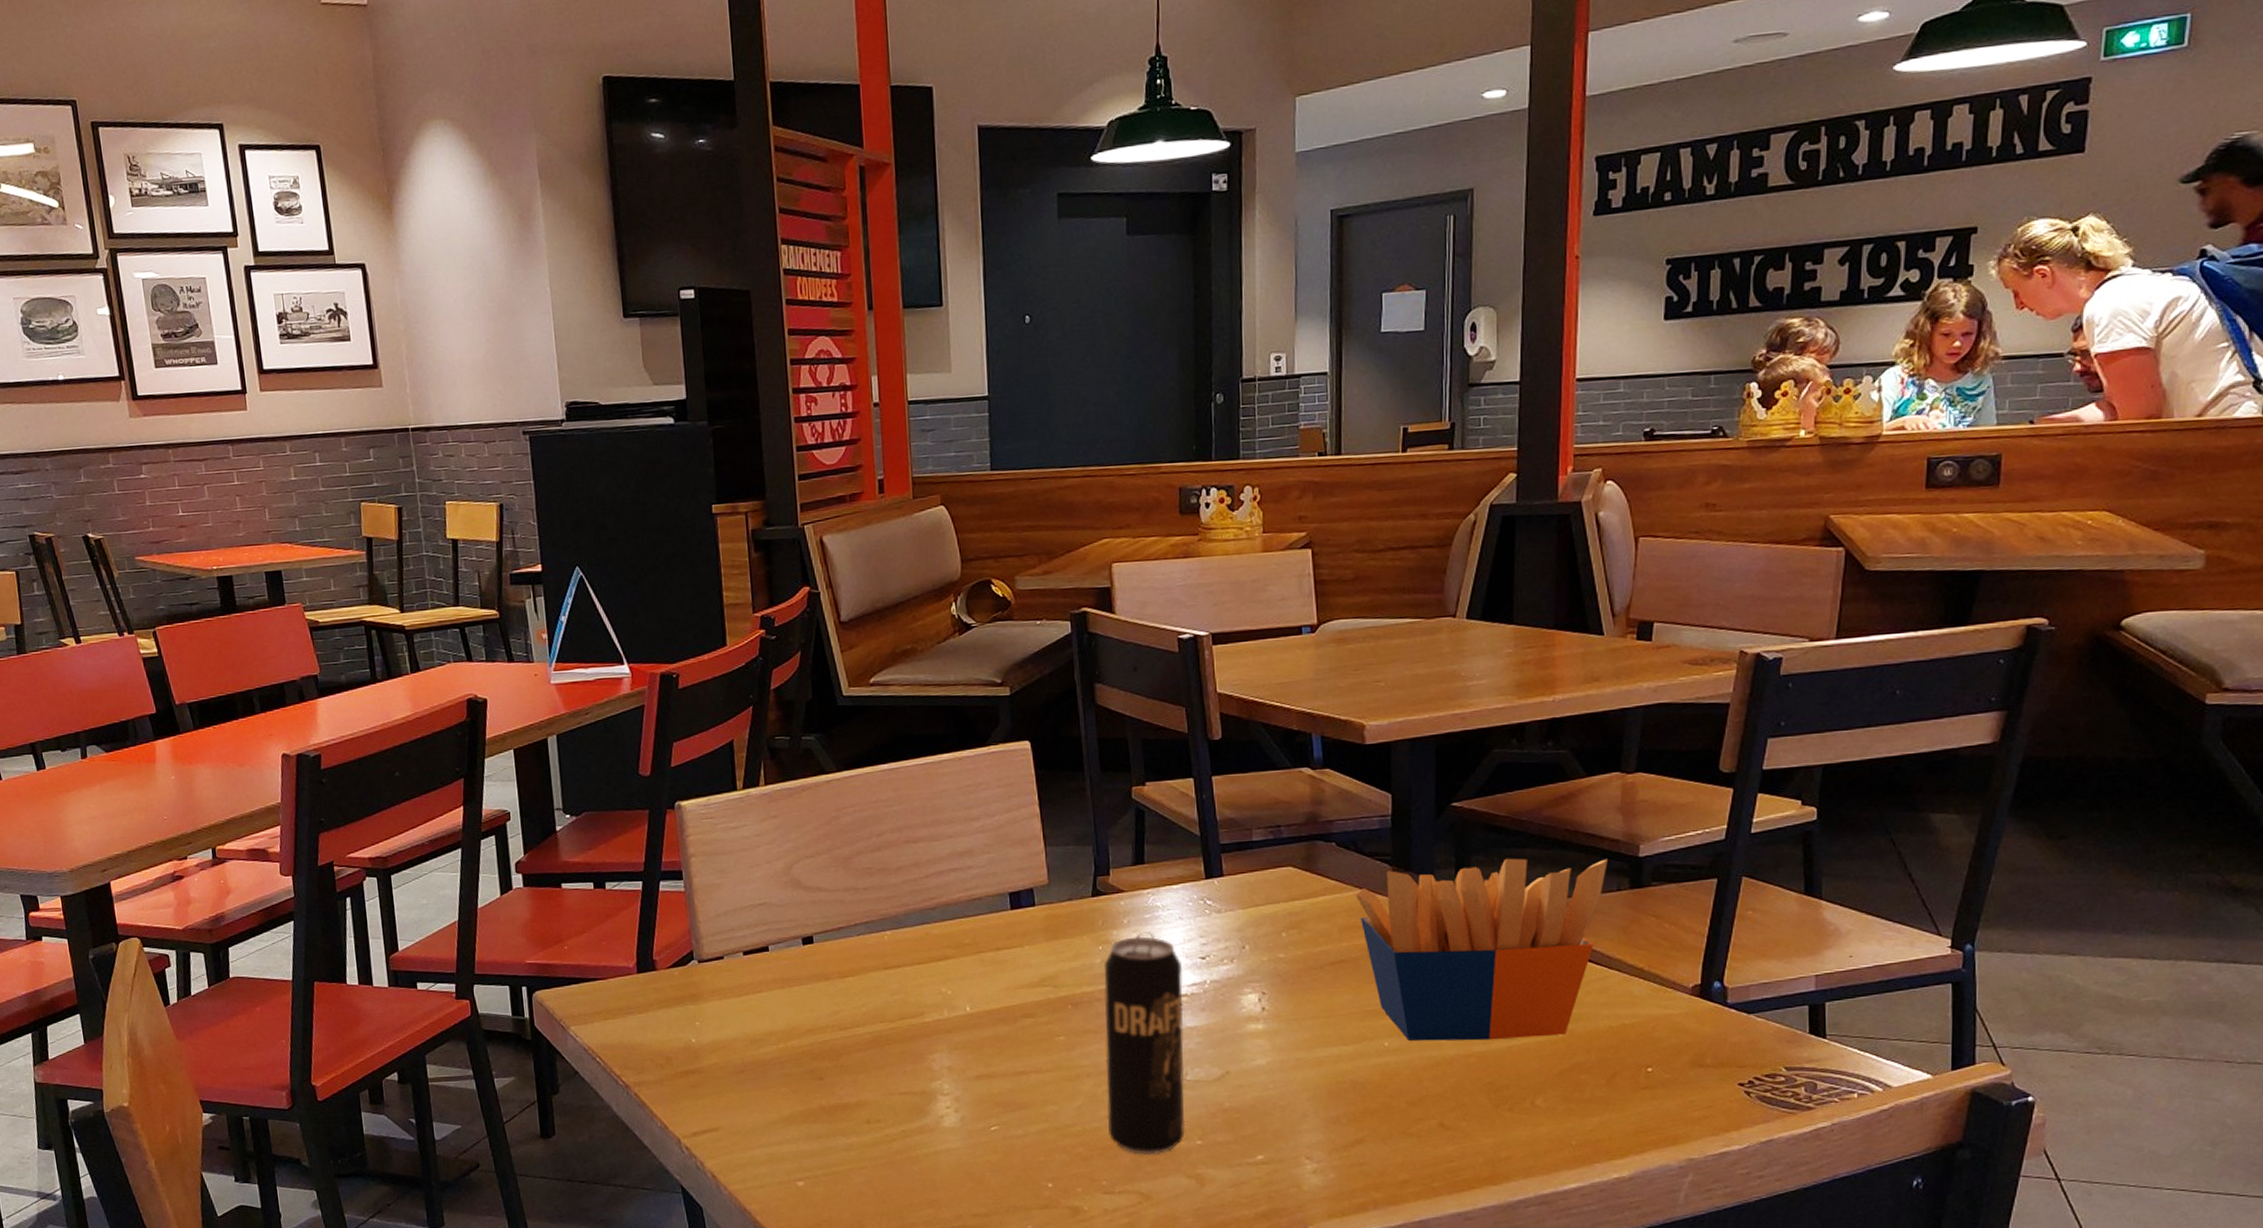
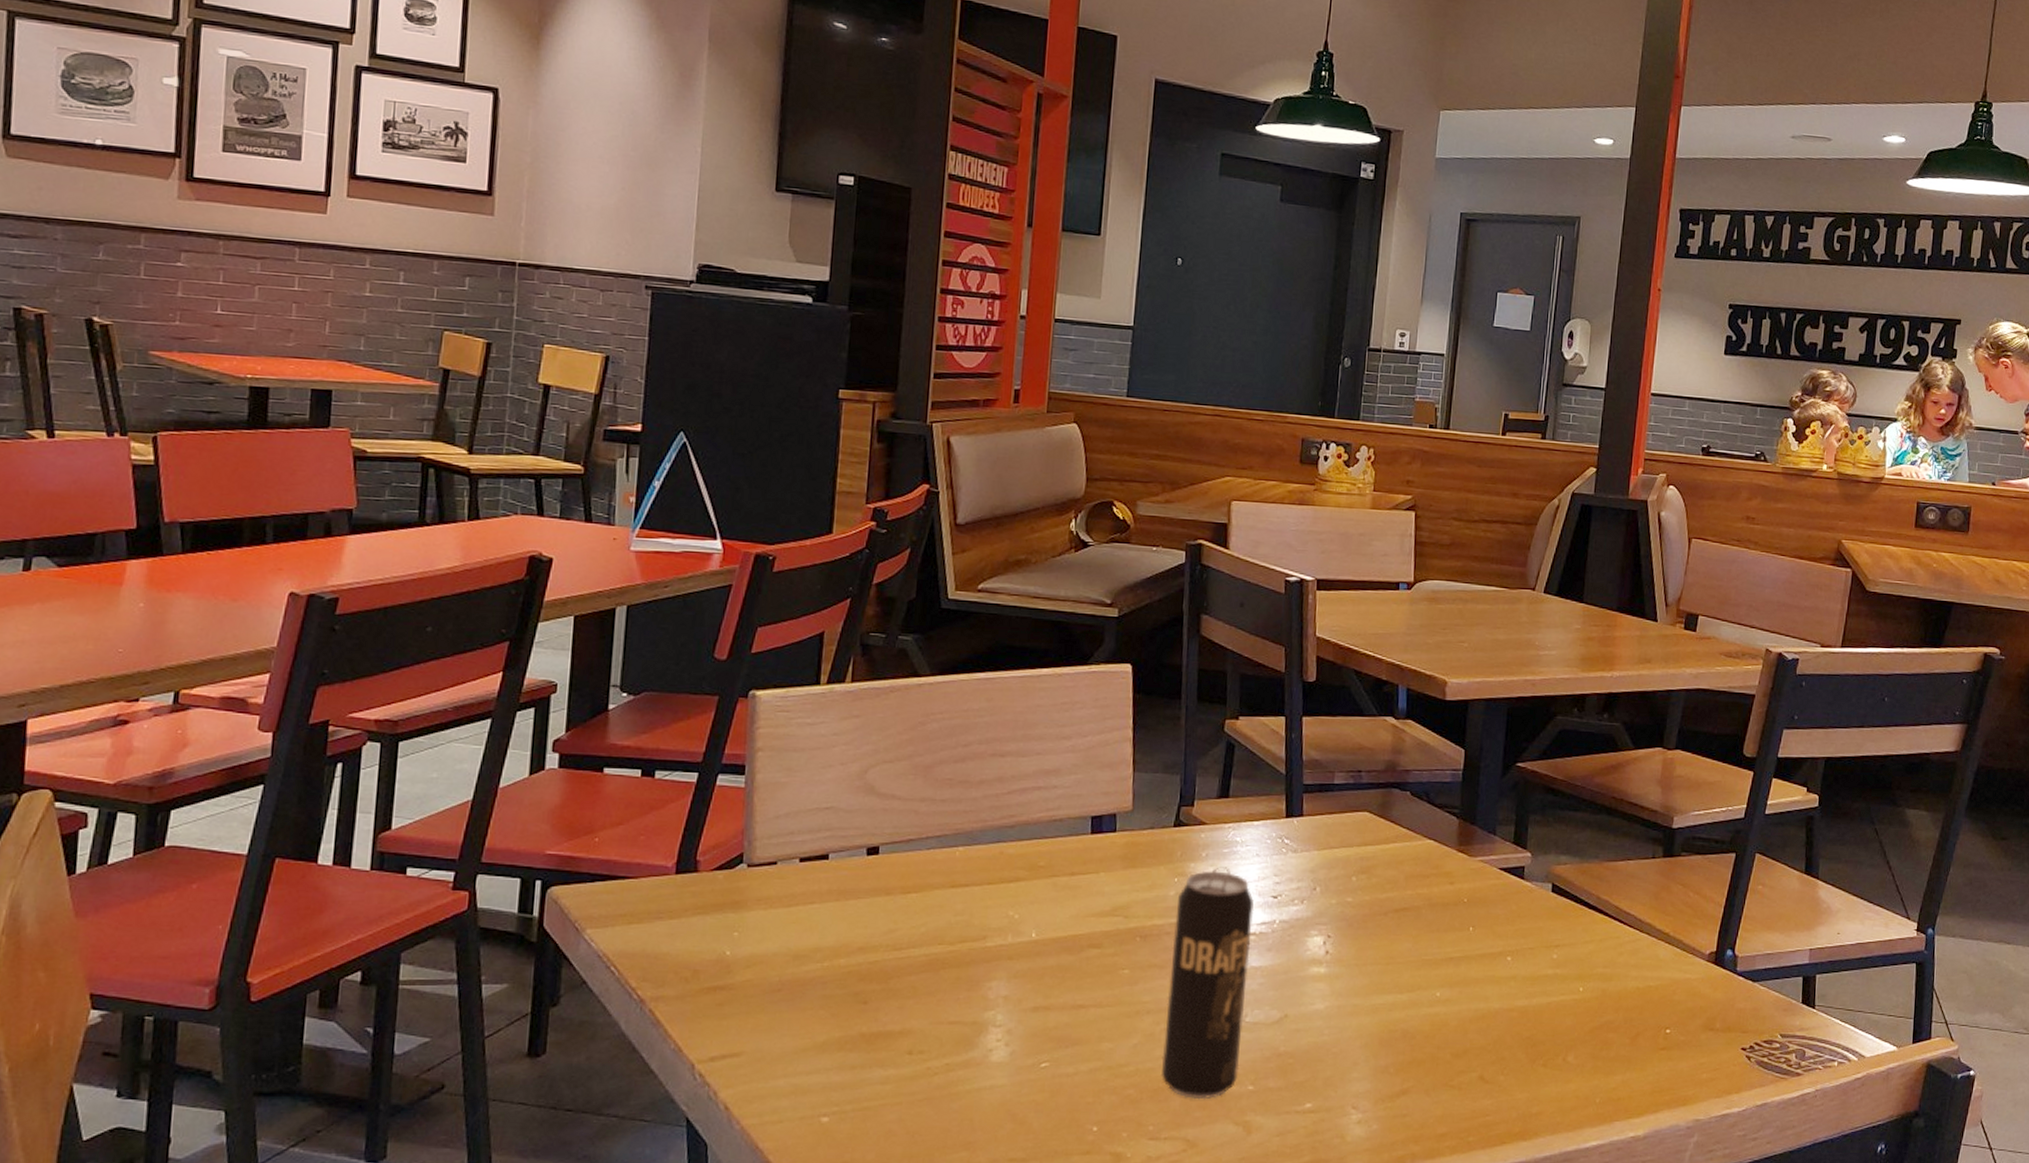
french fries: present [1354,858,1608,1041] -> none [1423,820,1646,995]

